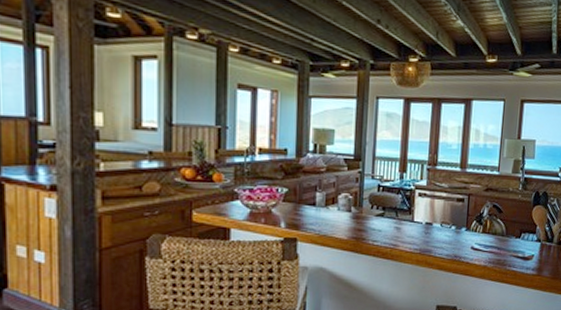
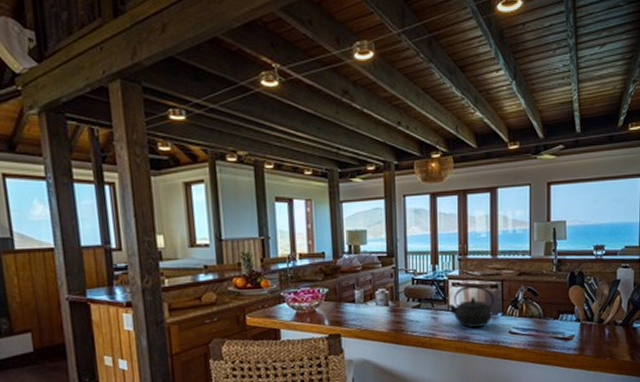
kettle: none [412,197,460,240] -> present [447,285,494,328]

